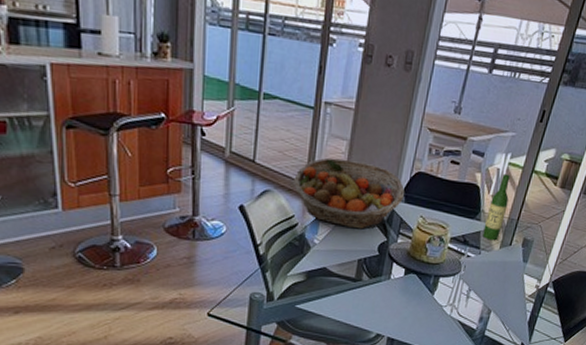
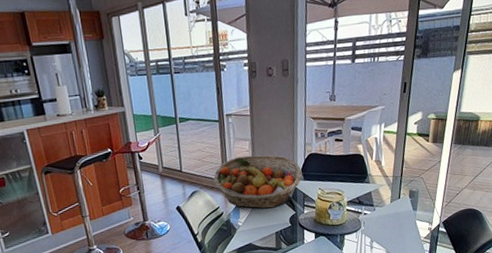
wine bottle: present [483,173,510,241] -> none [373,140,390,198]

